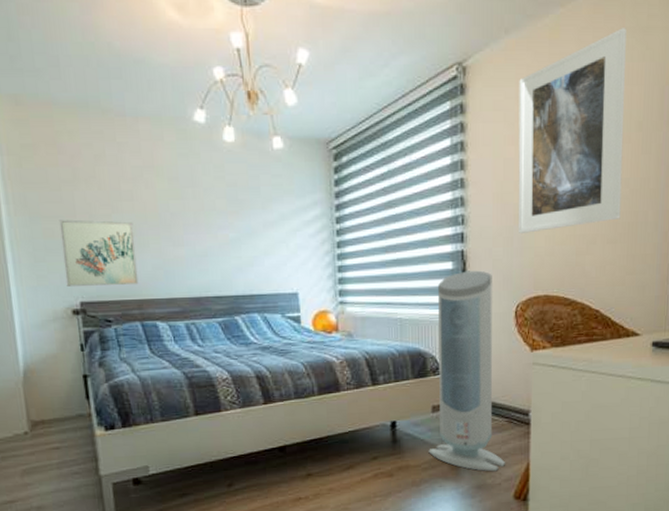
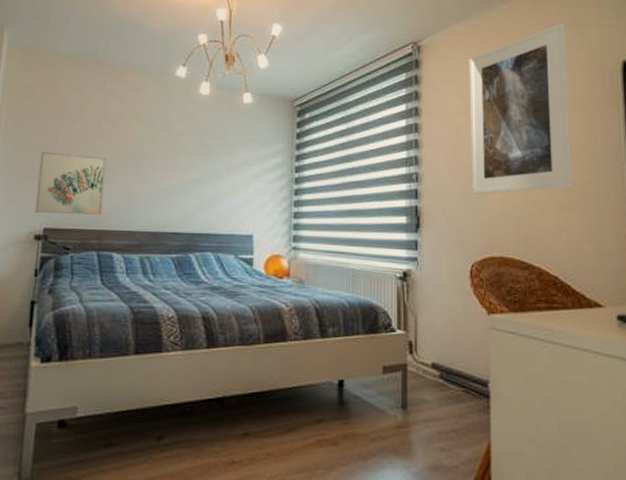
air purifier: present [429,270,506,472] -> none [378,226,464,451]

